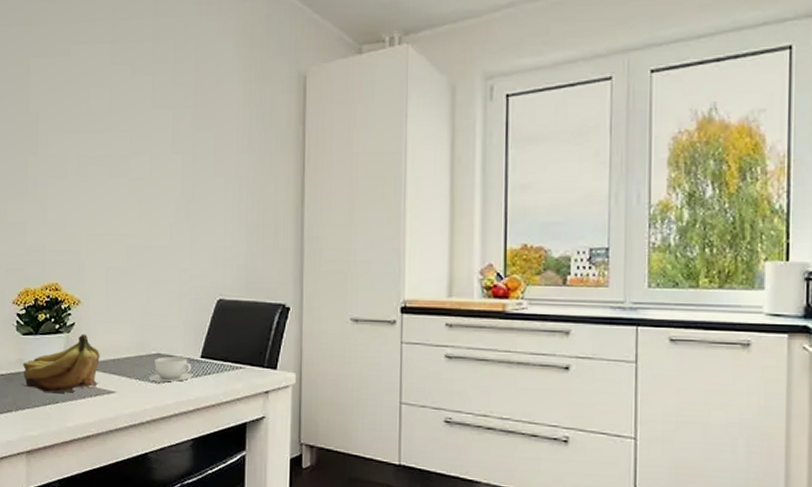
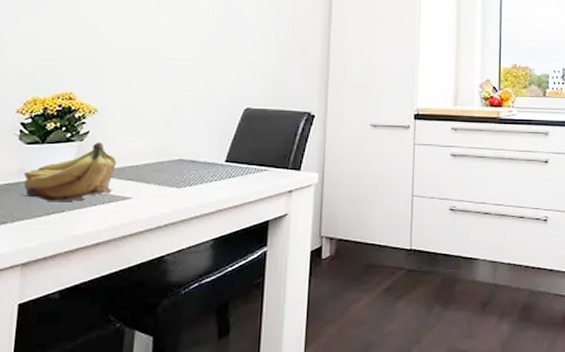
teacup: present [149,357,193,382] -> none [169,162,217,185]

